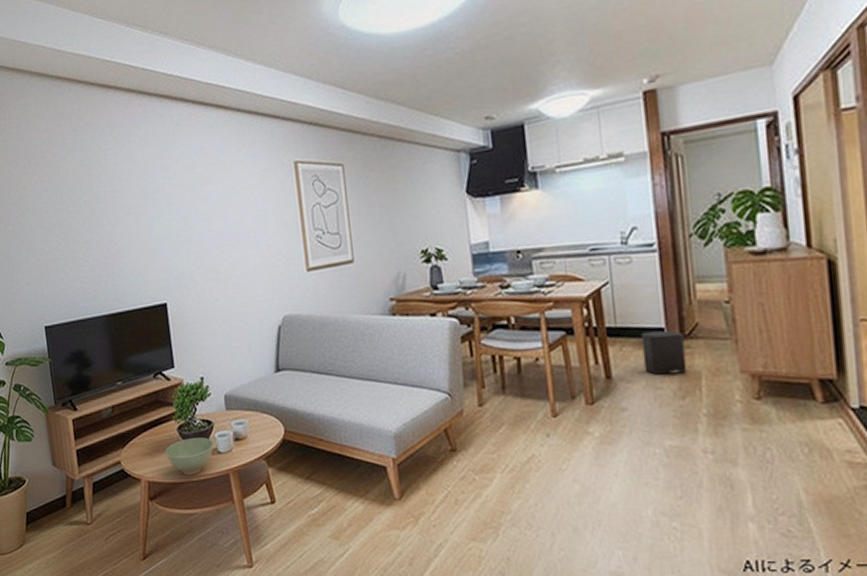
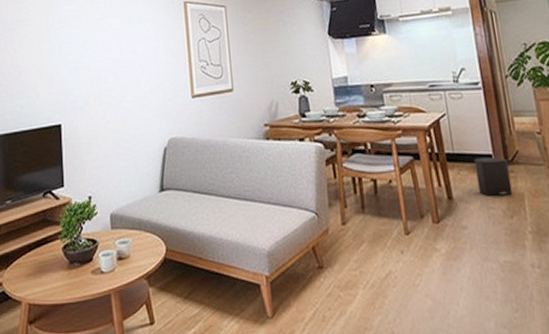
bowl: present [165,437,214,476] -> none [48,257,98,297]

